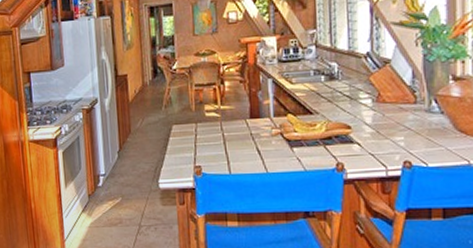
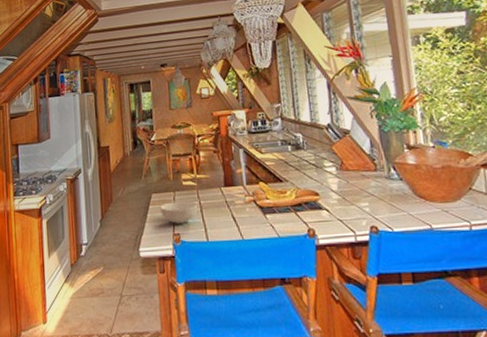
cereal bowl: none [181,133,222,156] -> present [160,201,199,224]

